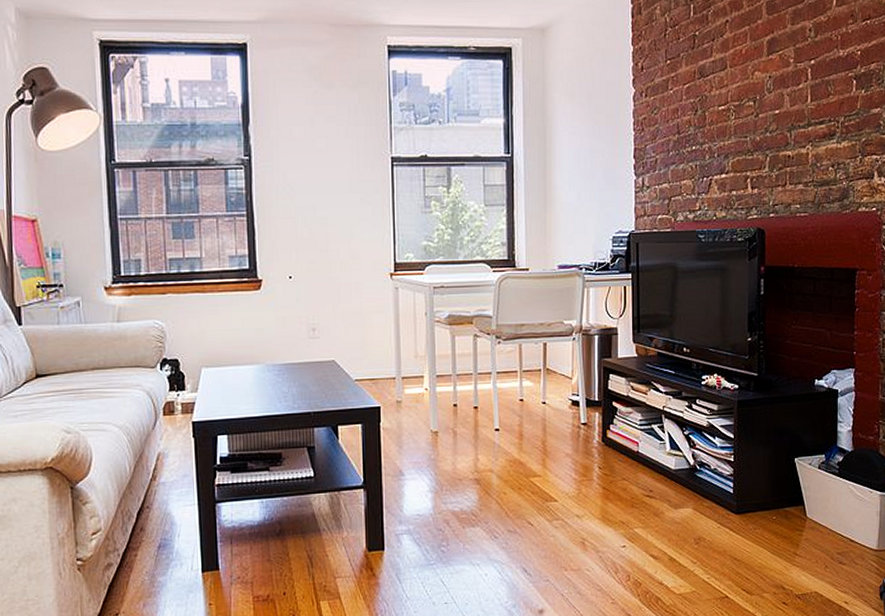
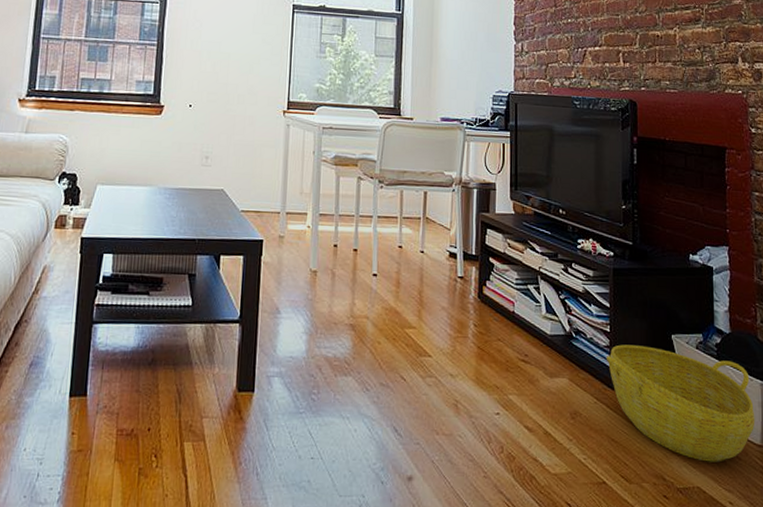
basket: none [729,471,873,569] -> present [606,344,755,462]

